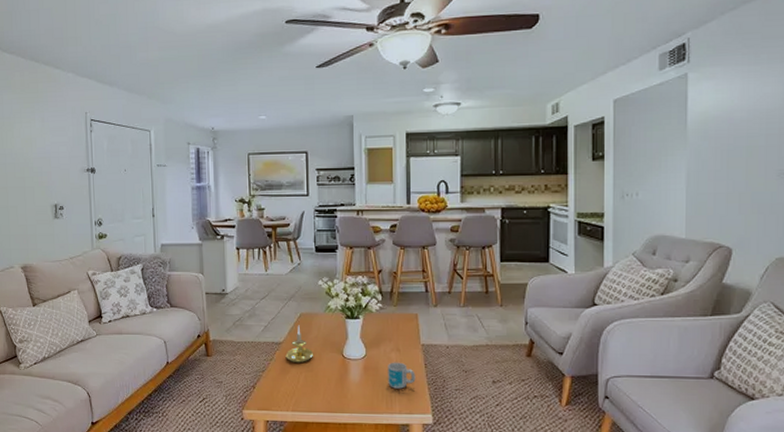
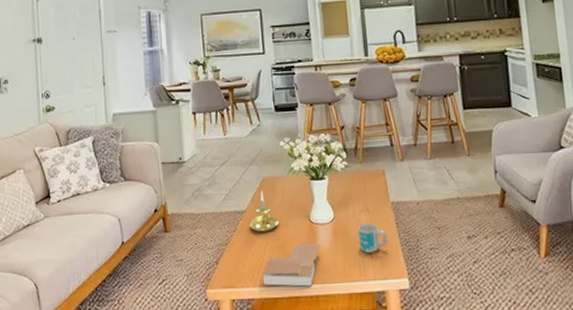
book: none [295,374,350,415] -> present [262,242,320,287]

